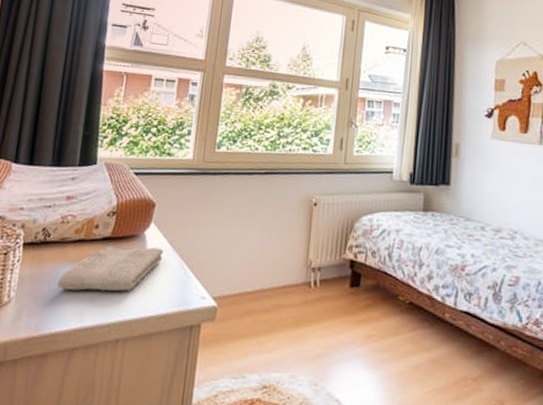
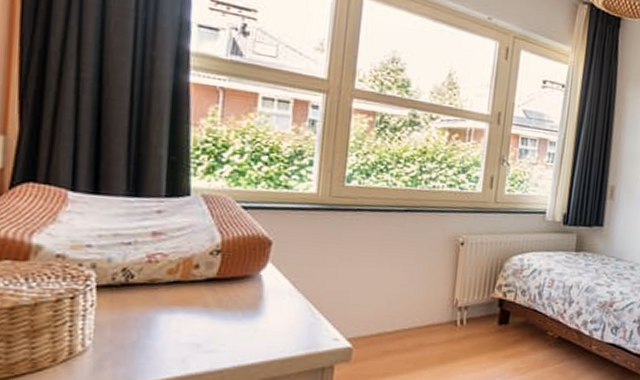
washcloth: present [57,246,164,292] -> none [149,287,286,336]

